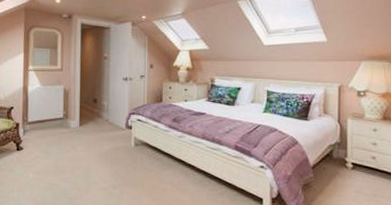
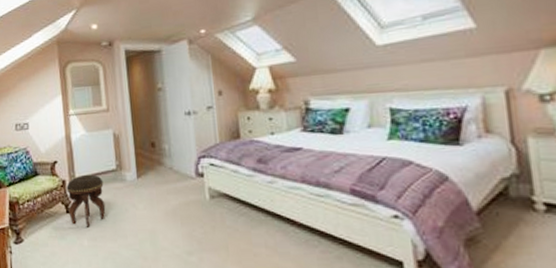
footstool: none [19,121,51,163] -> present [66,175,106,227]

